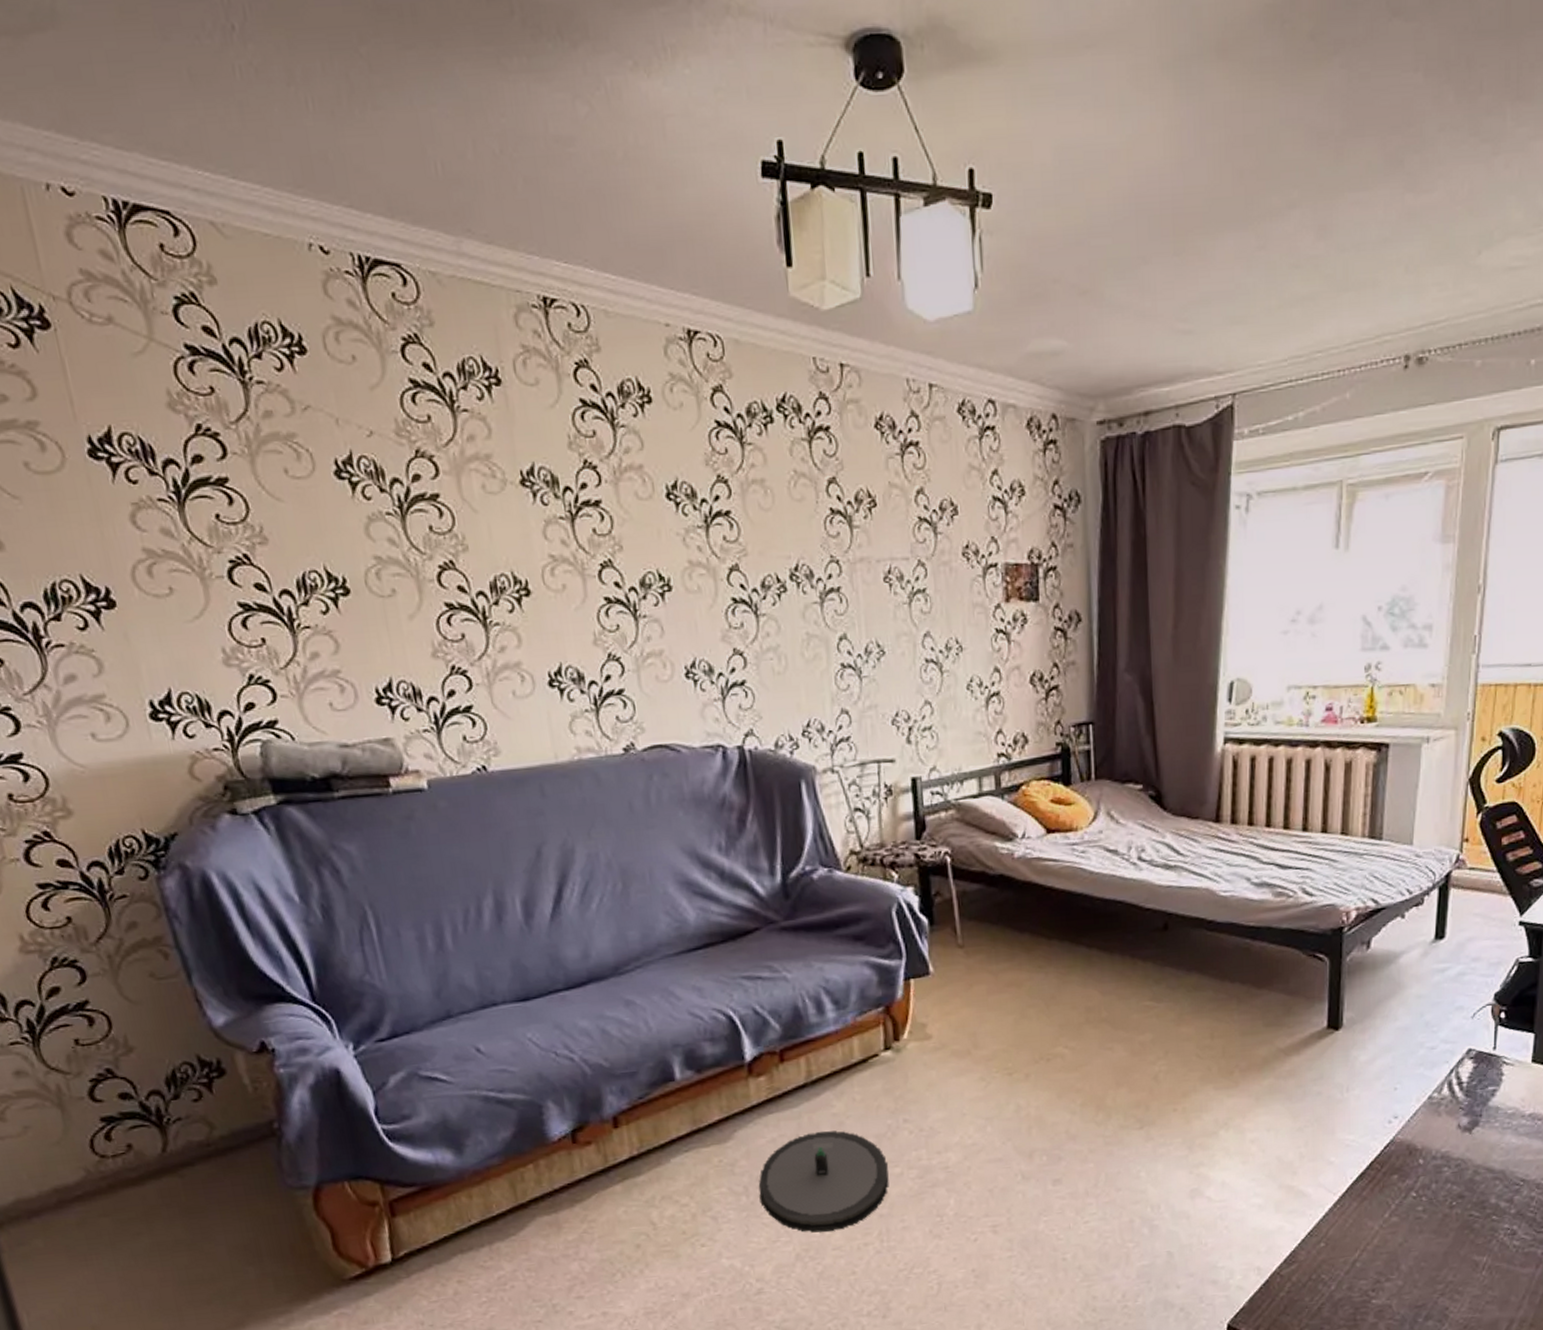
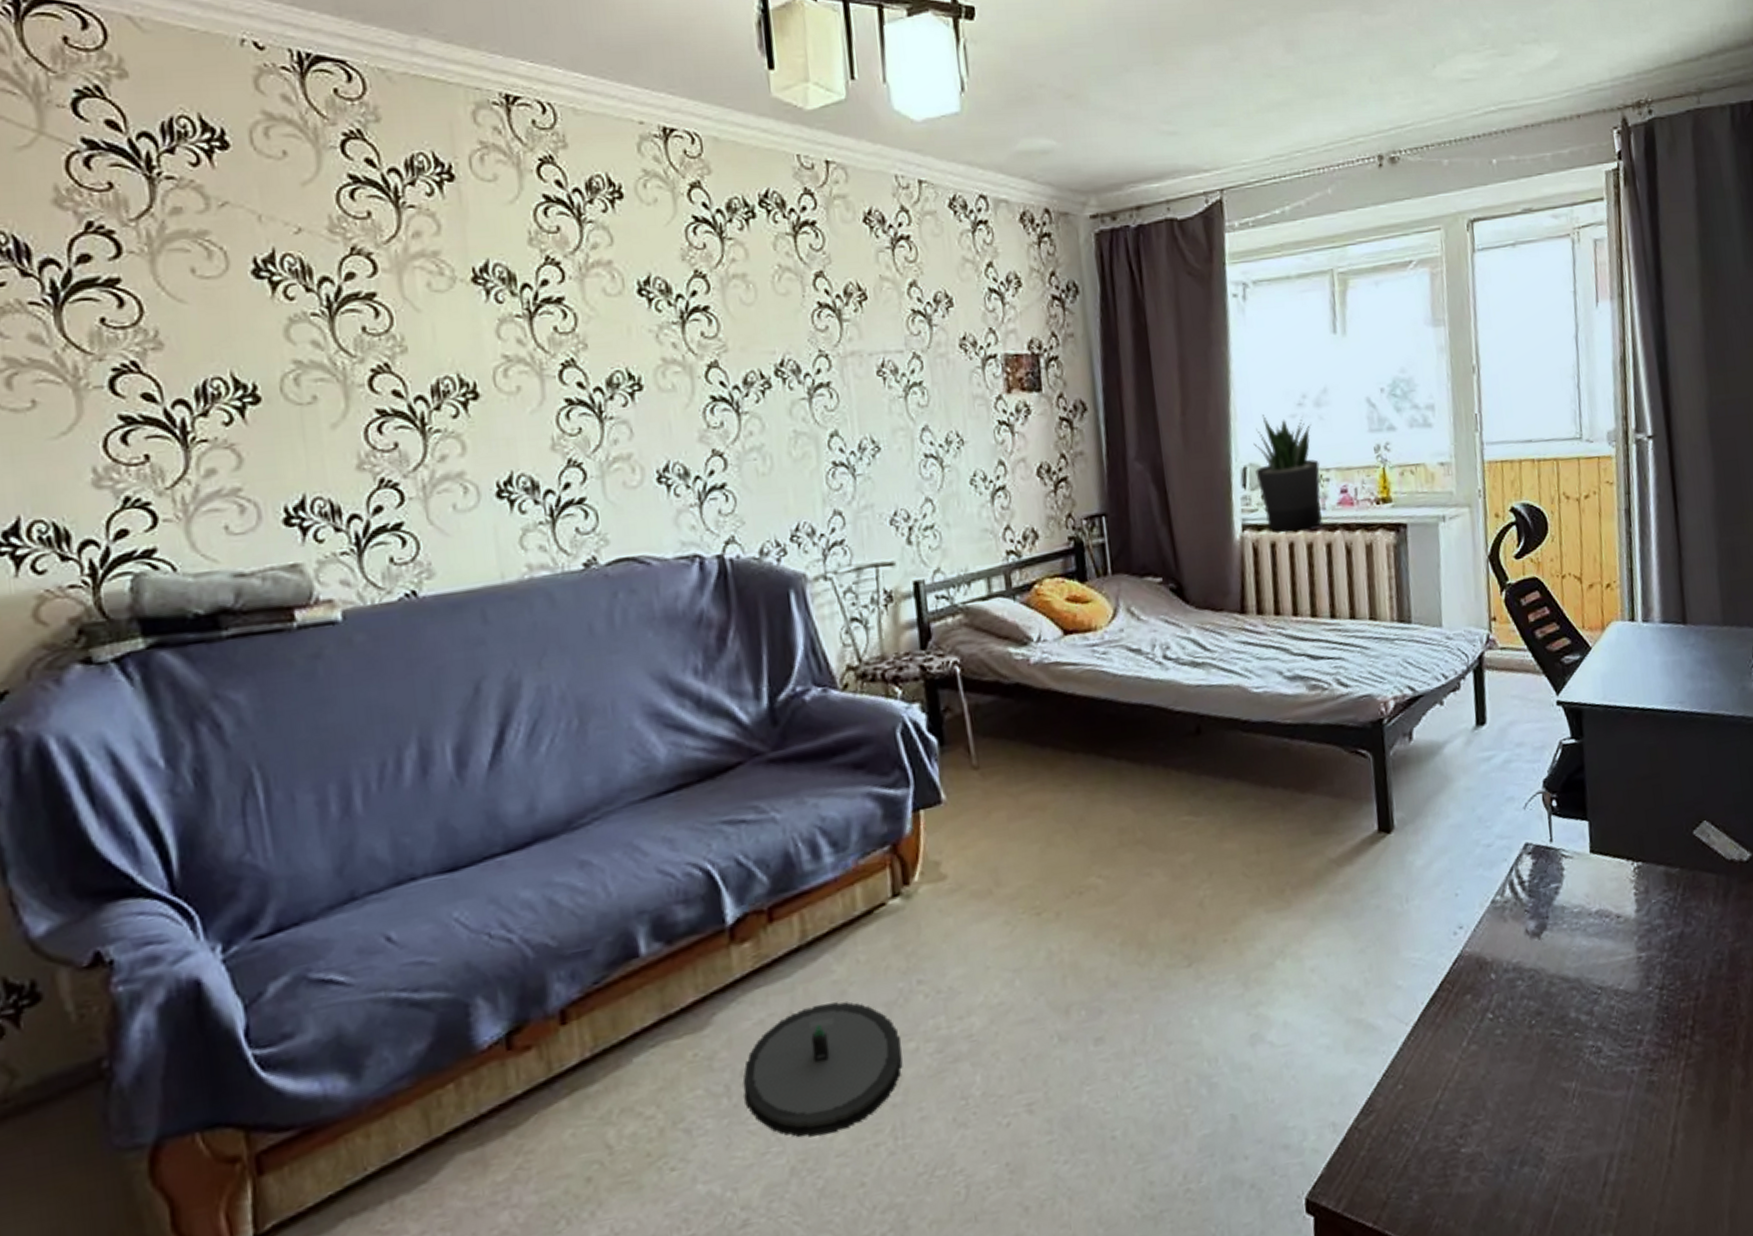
planter: none [1242,630,1307,746] -> present [1253,415,1322,532]

